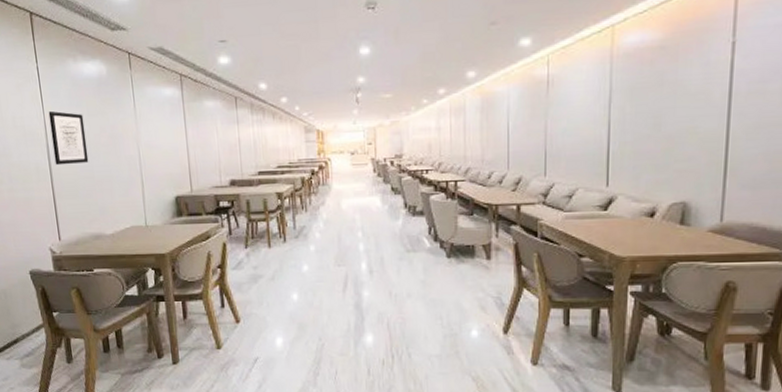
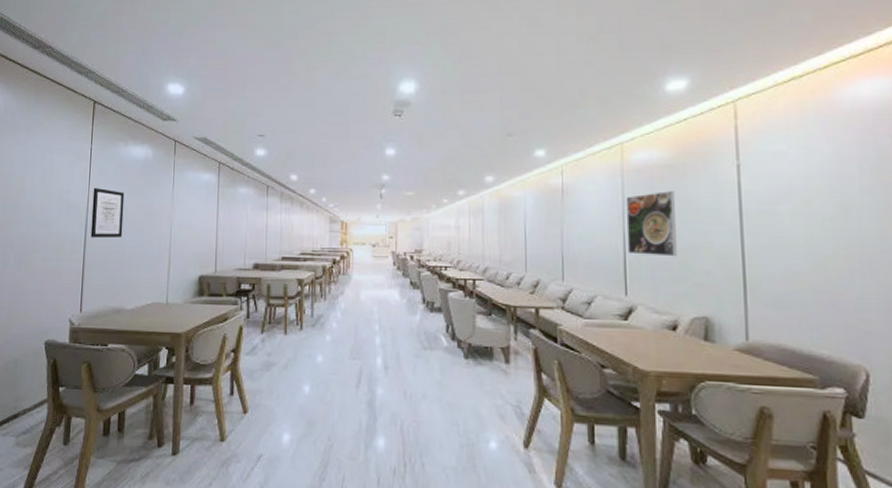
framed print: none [611,75,664,145] -> present [625,191,677,257]

